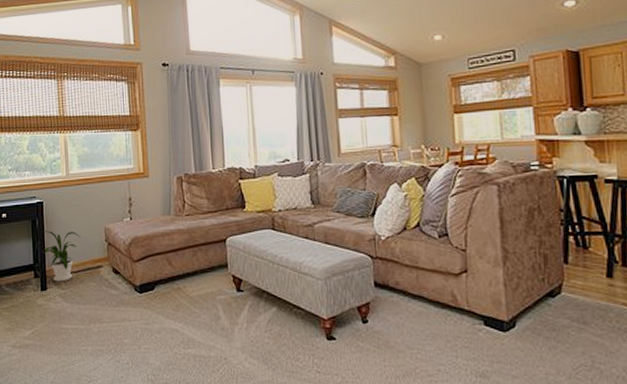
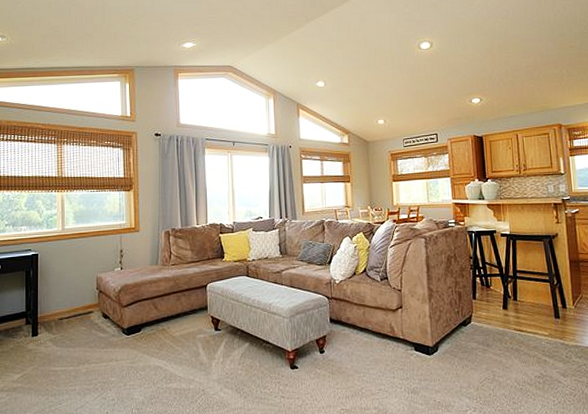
house plant: present [42,231,81,282] -> none [35,280,74,328]

